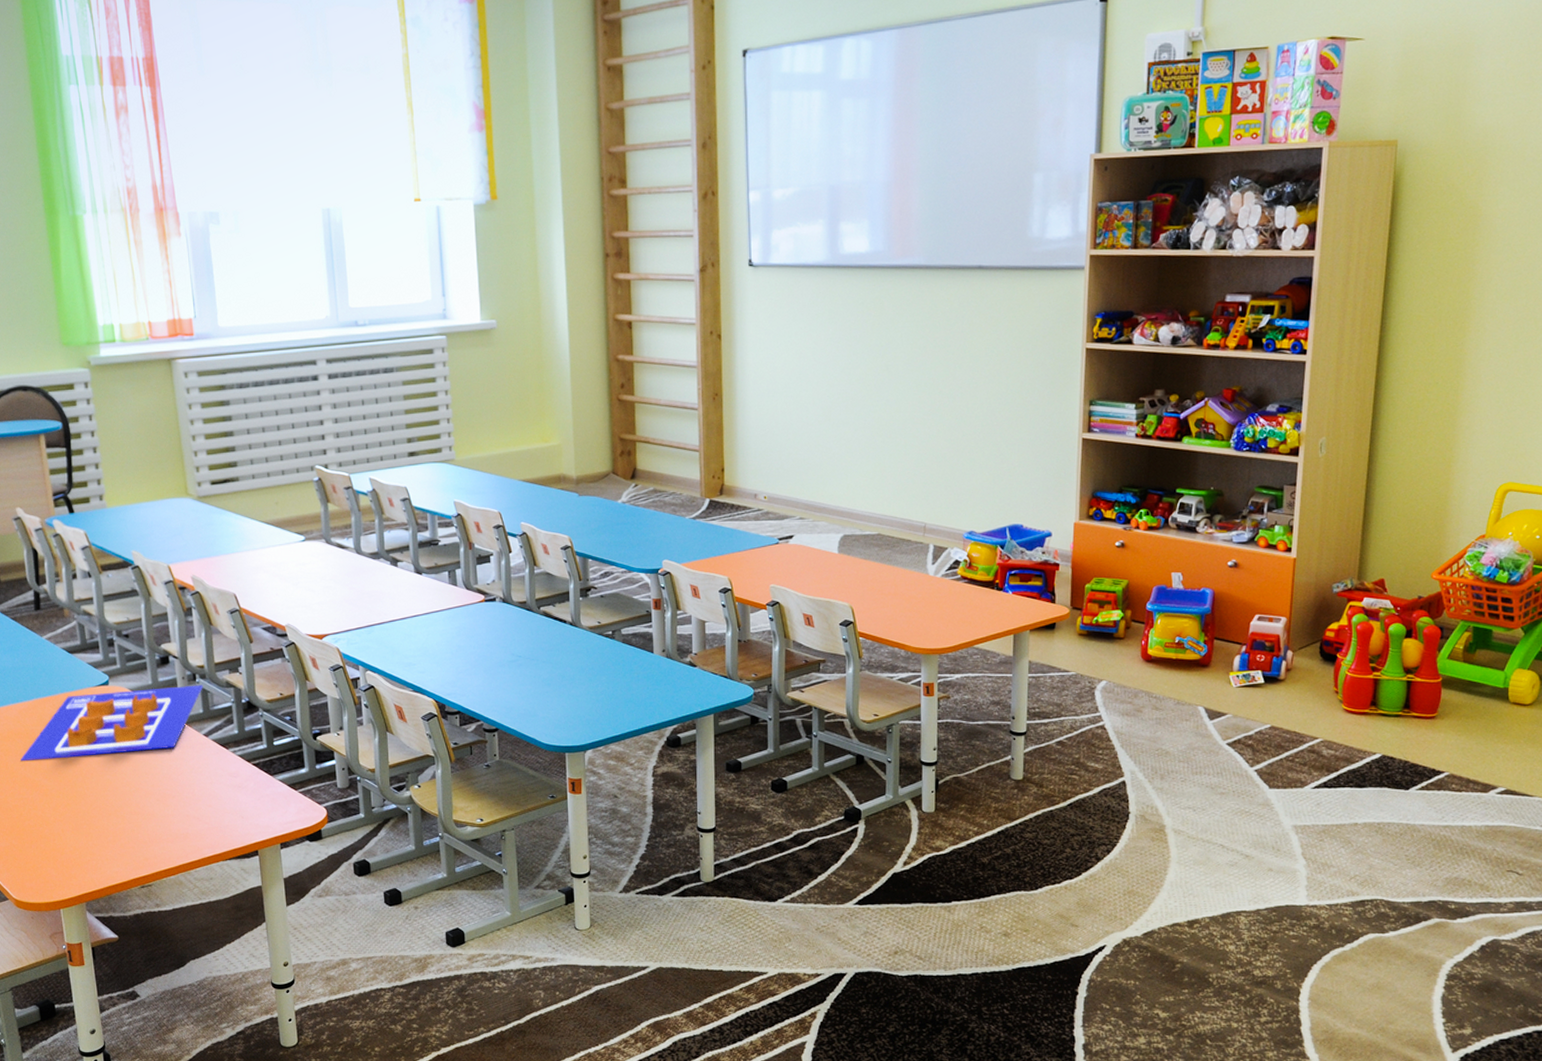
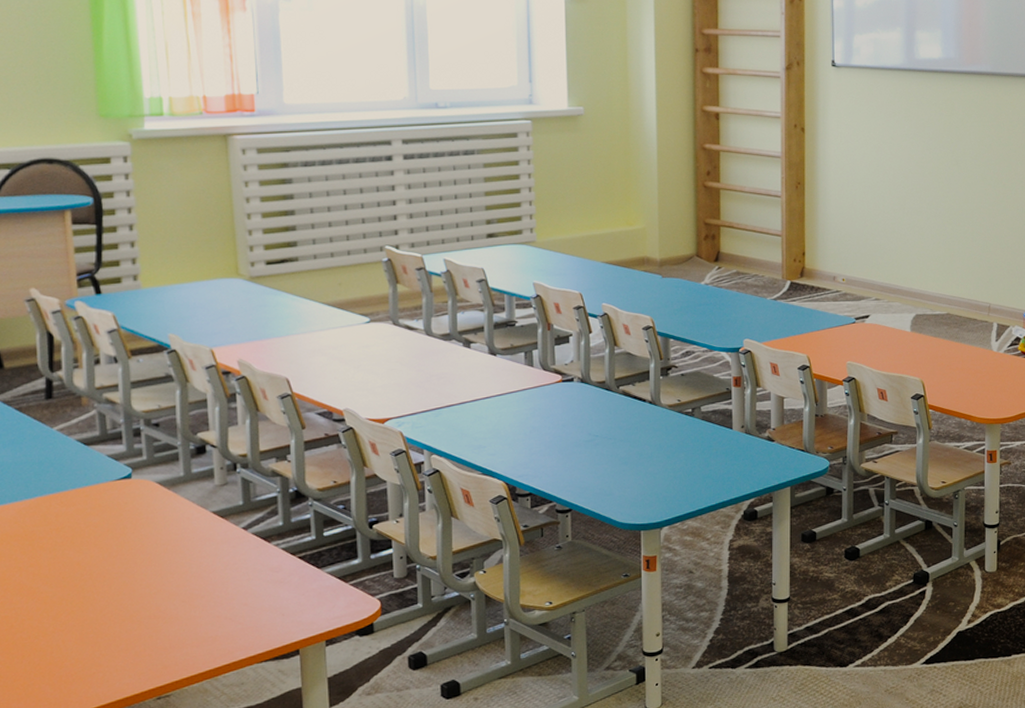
poster: present [21,685,203,762] -> none [16,475,245,567]

